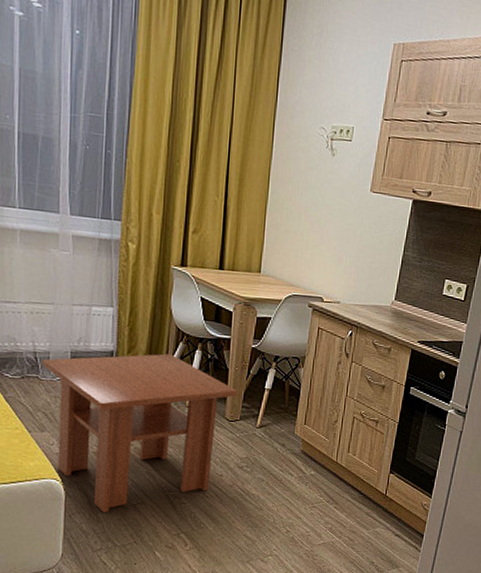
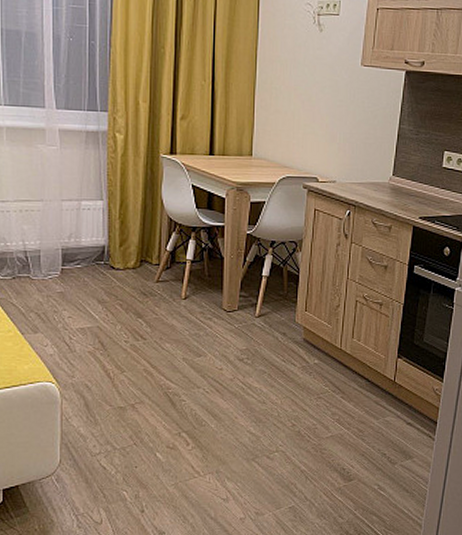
coffee table: present [42,353,237,513] -> none [33,245,234,415]

